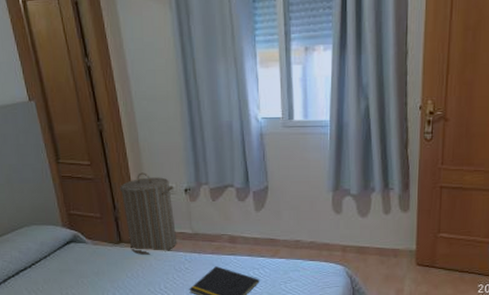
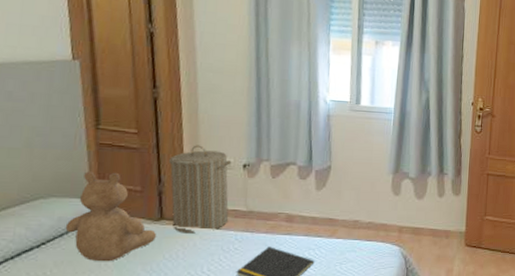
teddy bear: none [47,201,118,280] -> present [65,171,156,262]

